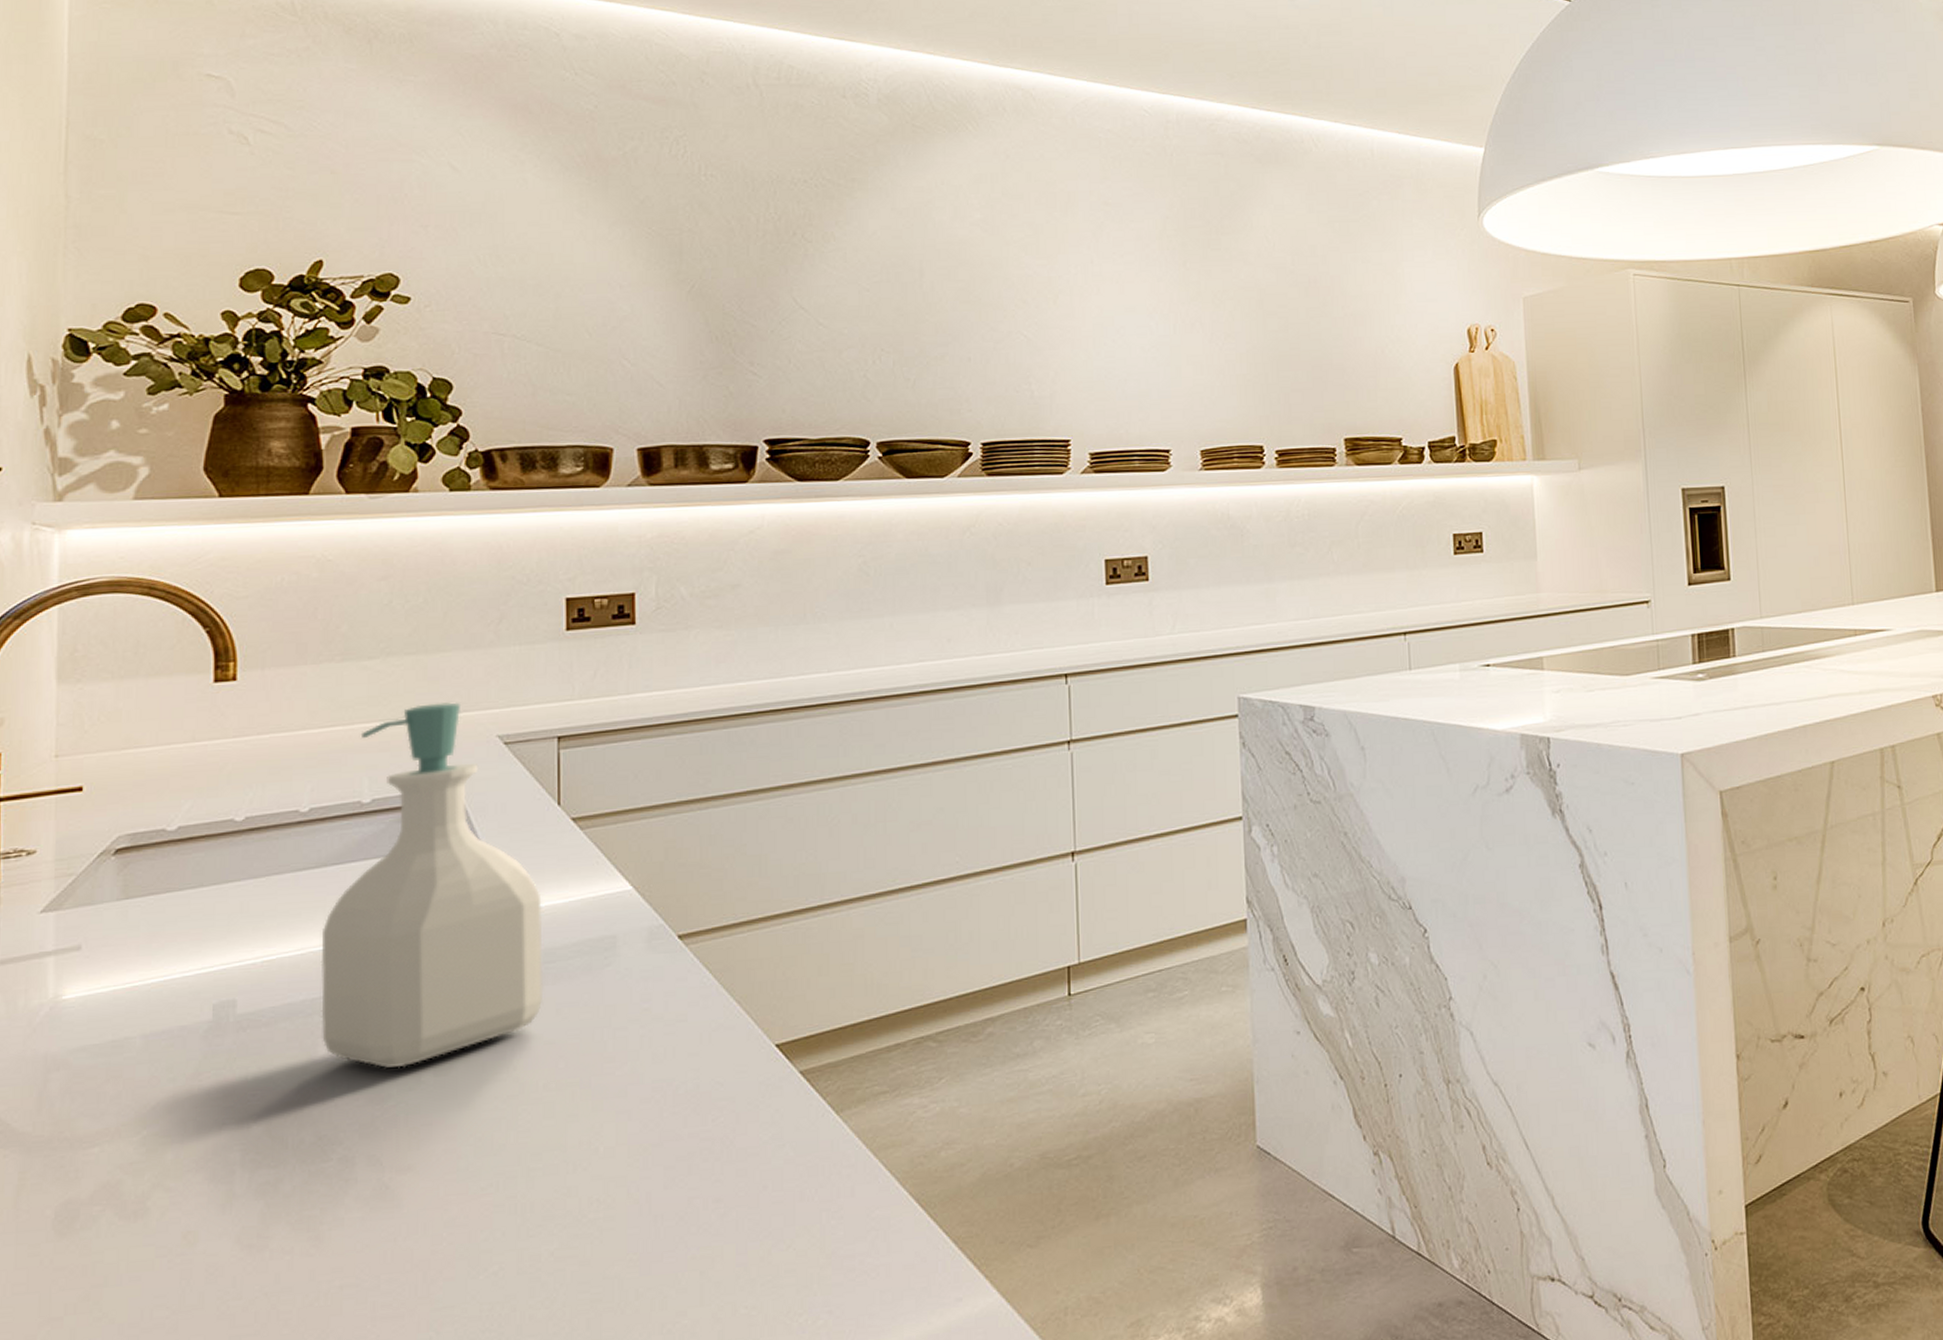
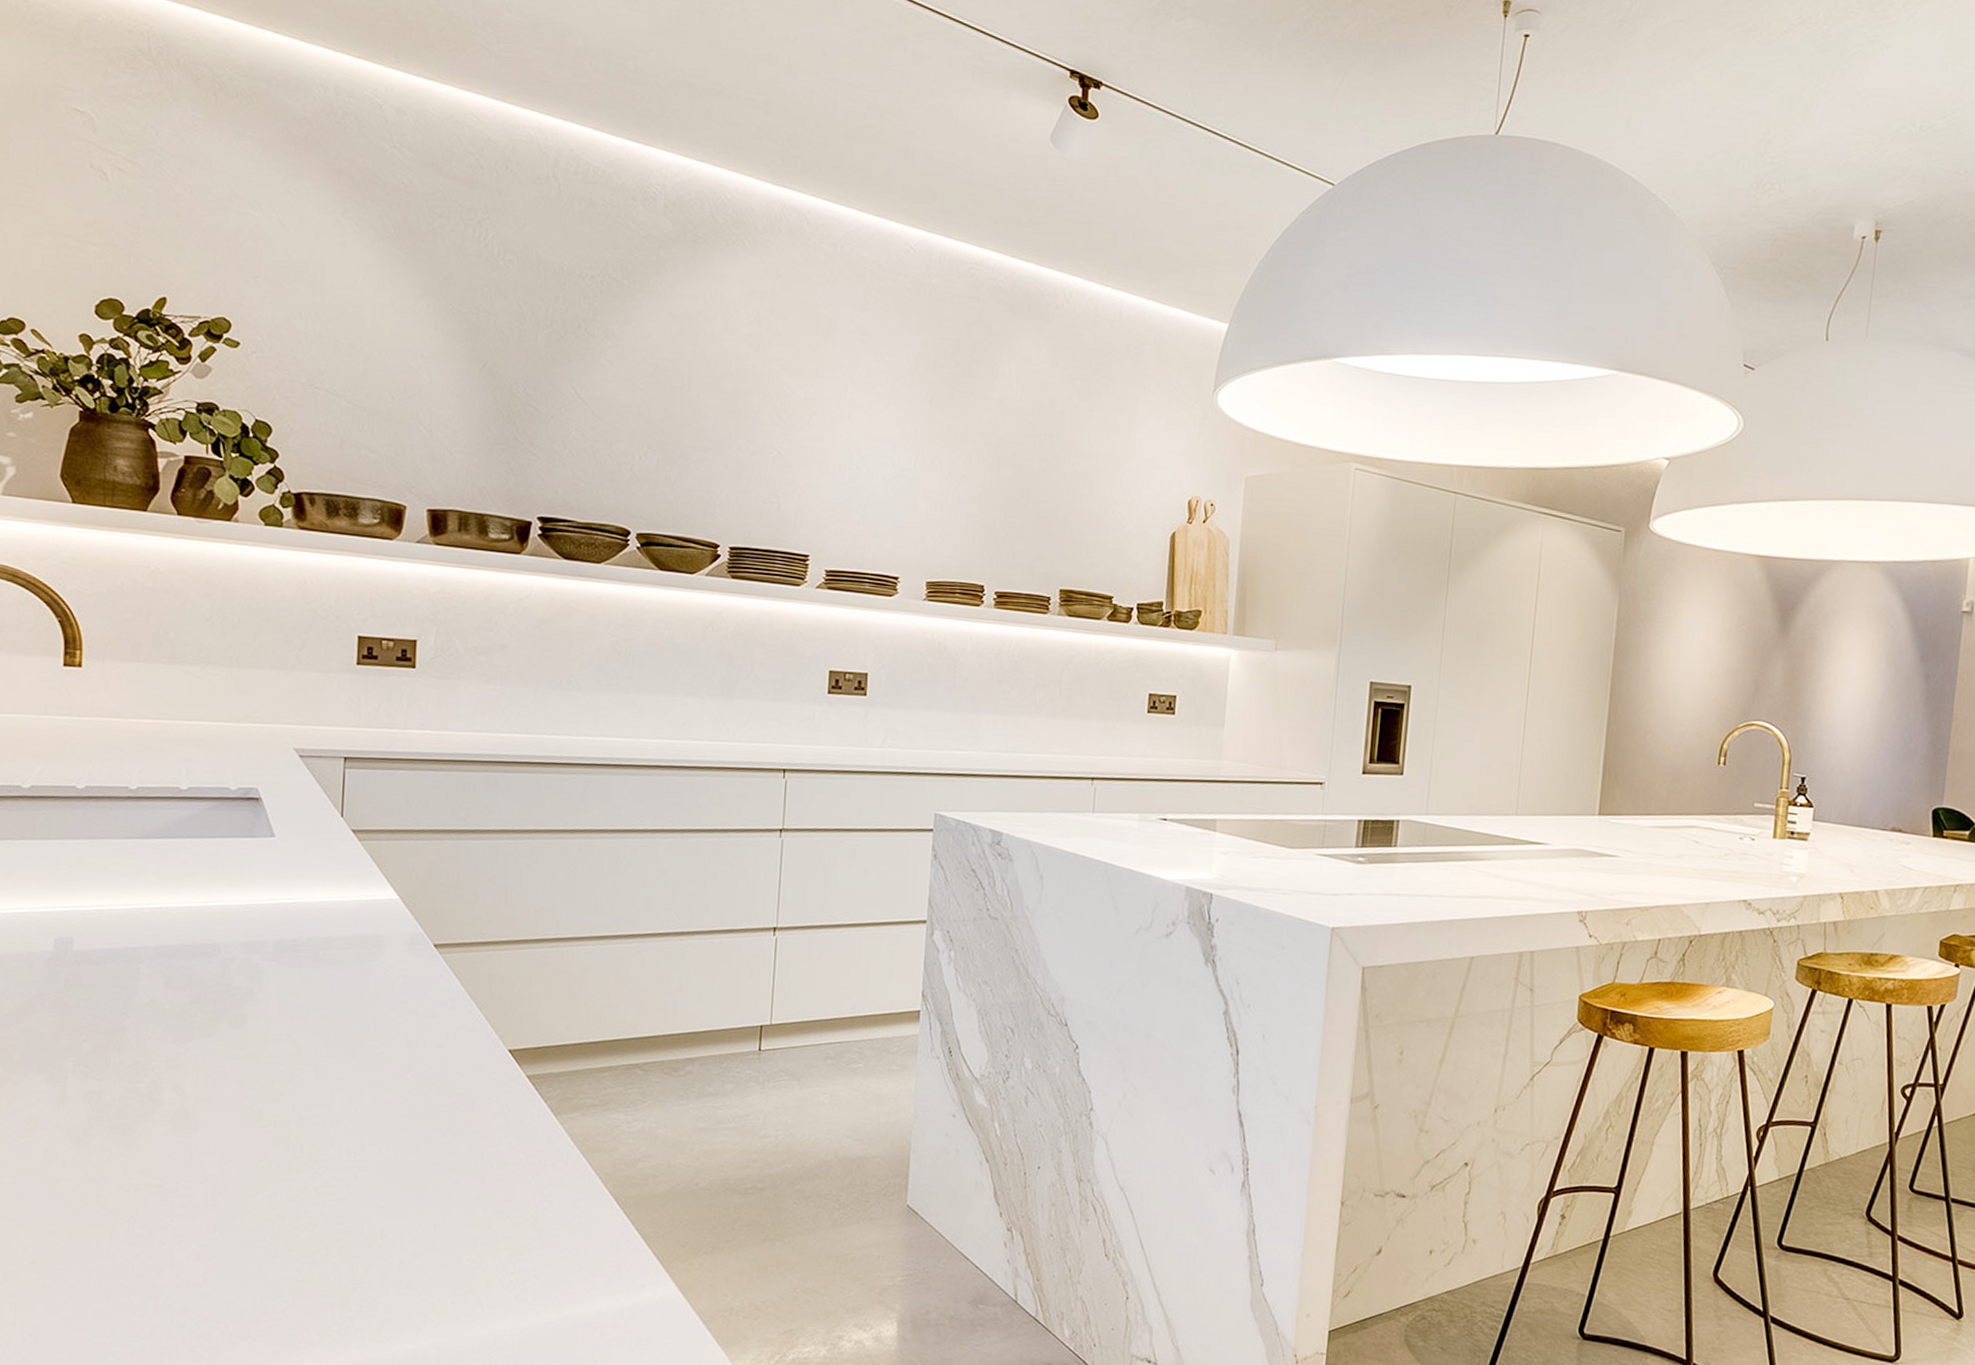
soap bottle: present [320,702,544,1068] -> none [140,712,323,1017]

